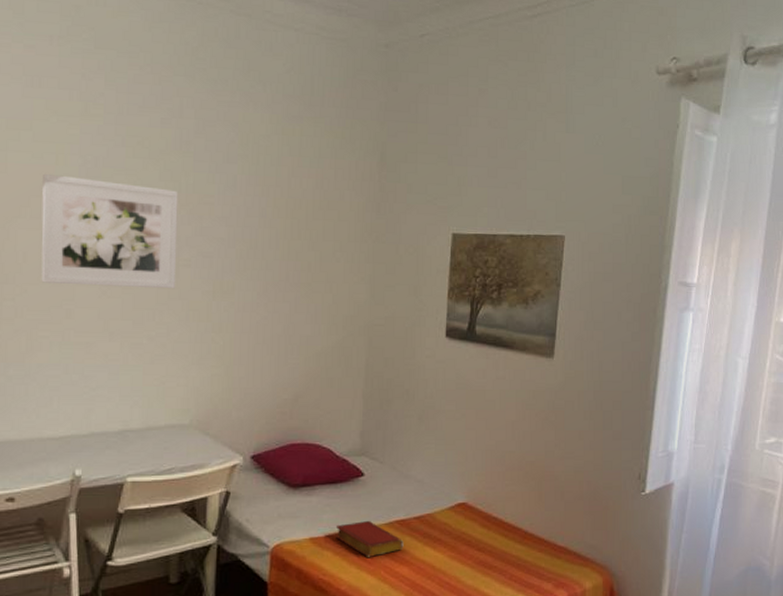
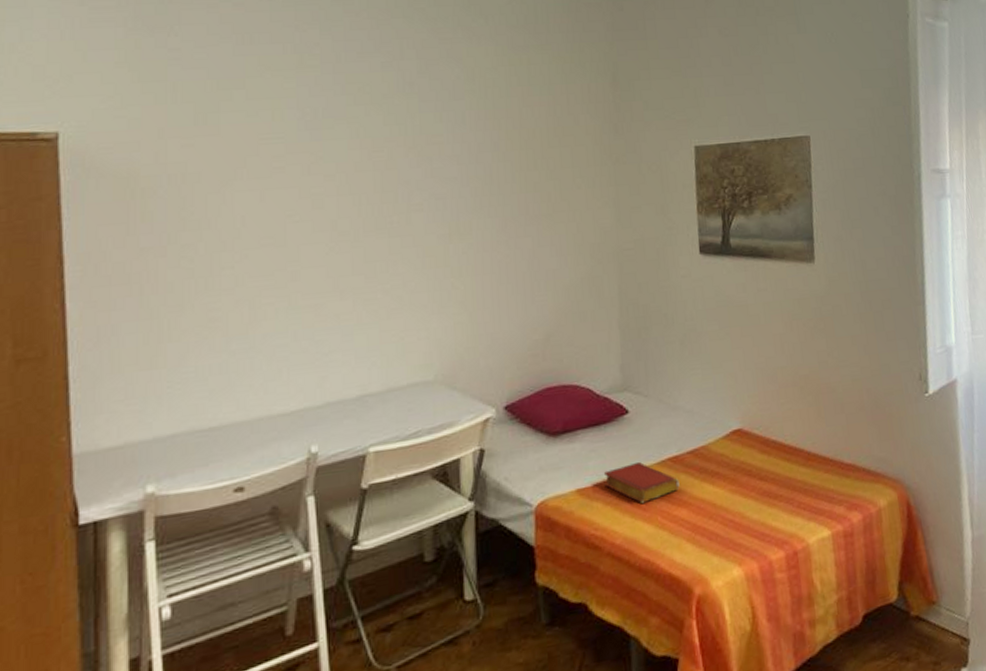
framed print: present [41,174,178,289] -> none [259,131,409,246]

